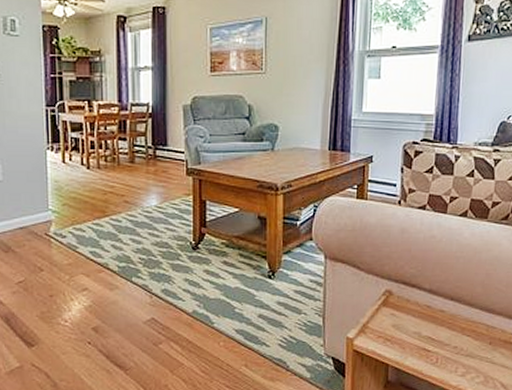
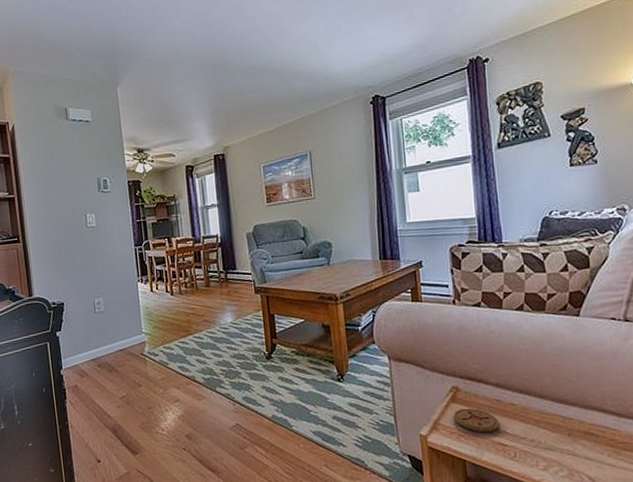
coaster: none [382,312,427,338] -> present [453,408,500,433]

